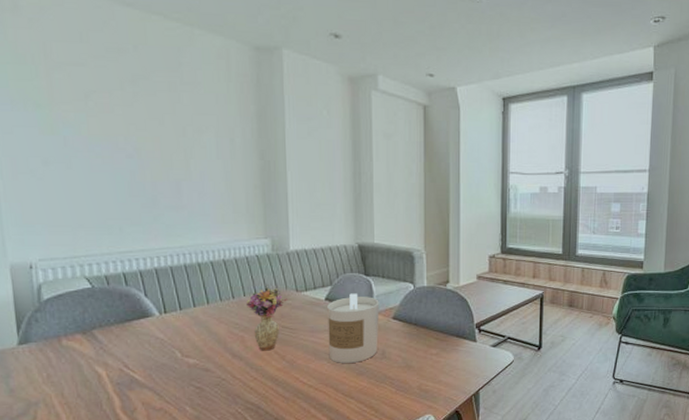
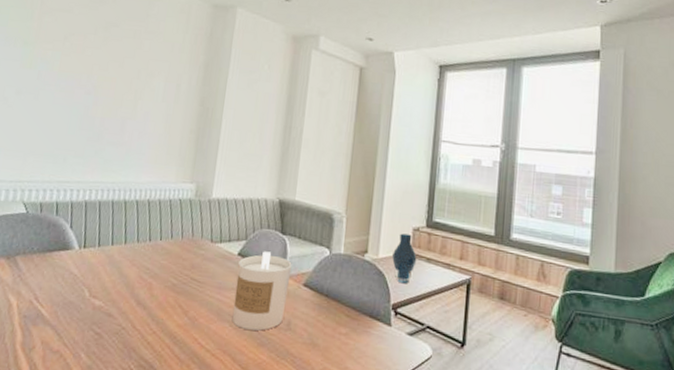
flower arrangement: present [247,285,289,351] -> none [161,231,202,303]
vase: none [472,262,495,305] -> present [392,233,417,284]

